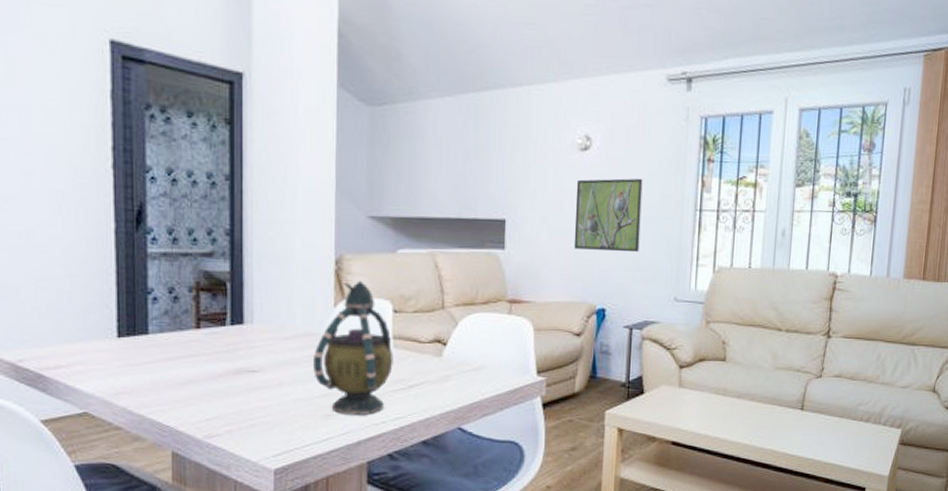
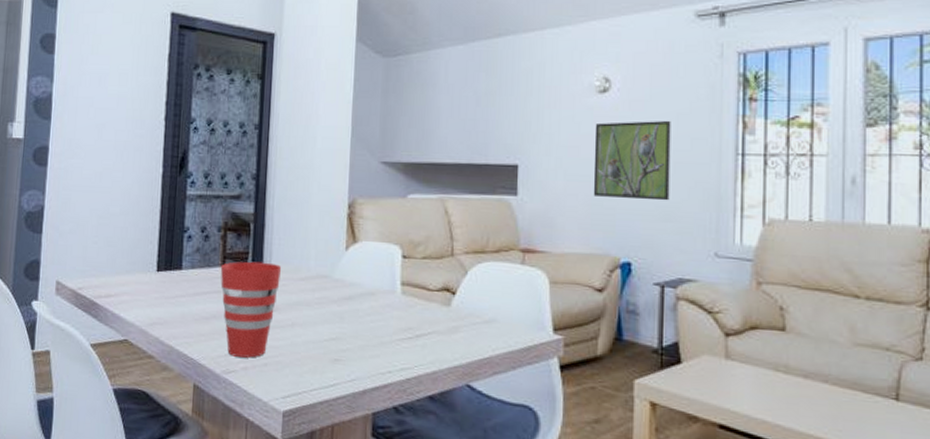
cup: none [194,322,265,420] -> present [220,261,282,358]
teapot: present [313,280,393,416] -> none [324,224,402,363]

